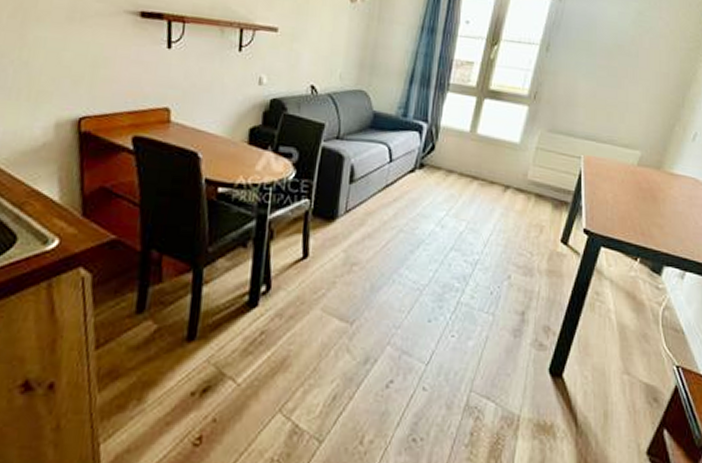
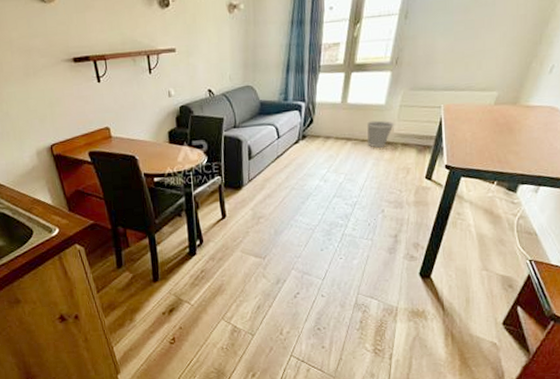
wastebasket: none [497,160,528,195] -> present [367,120,394,148]

